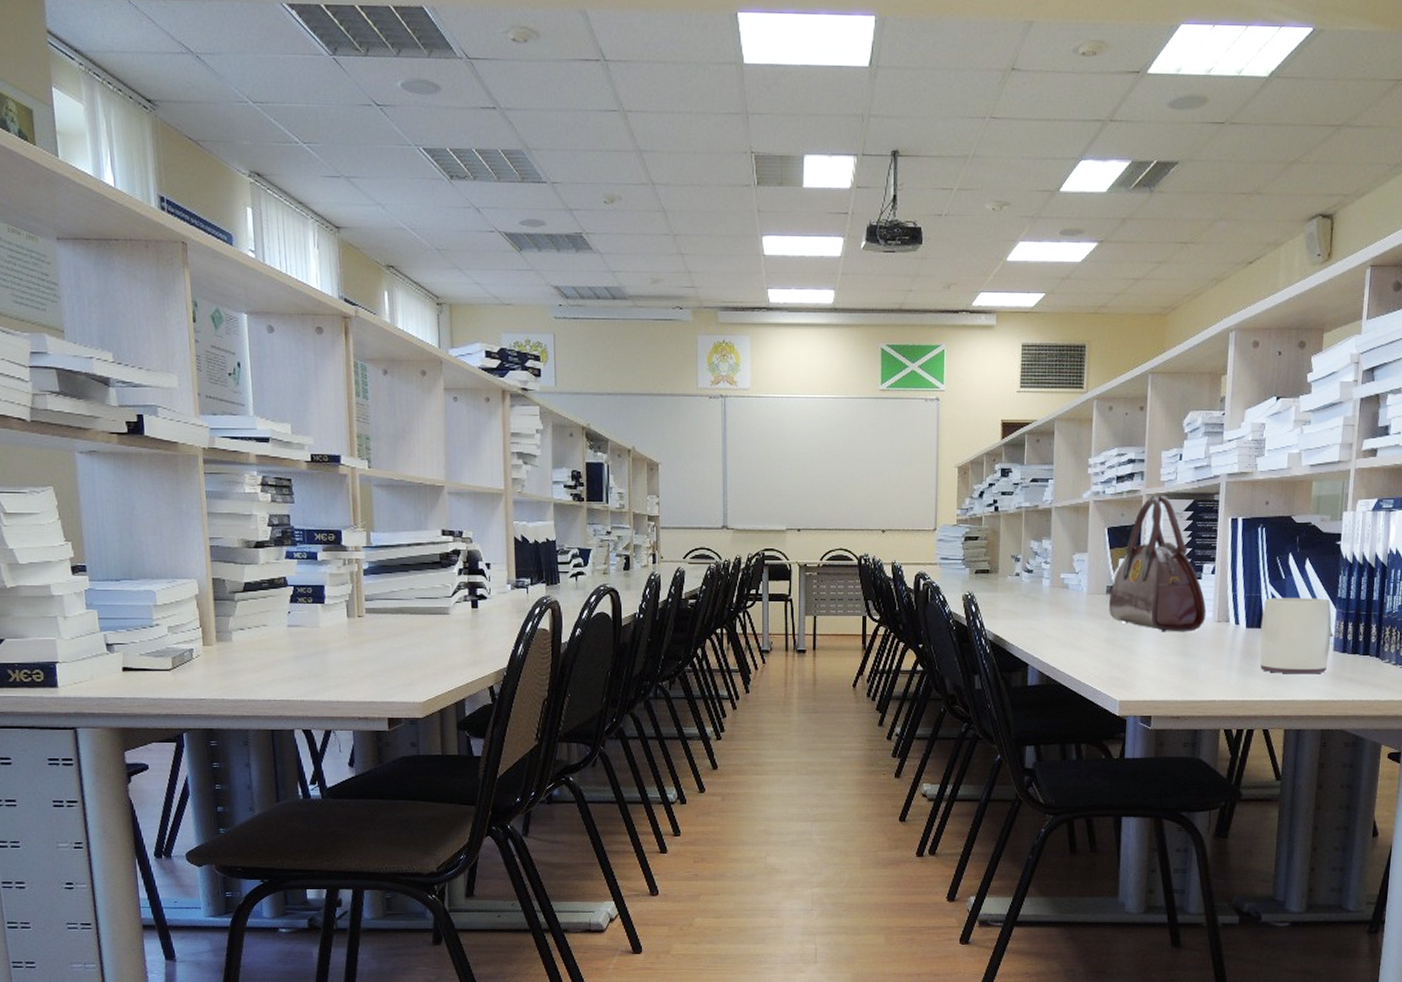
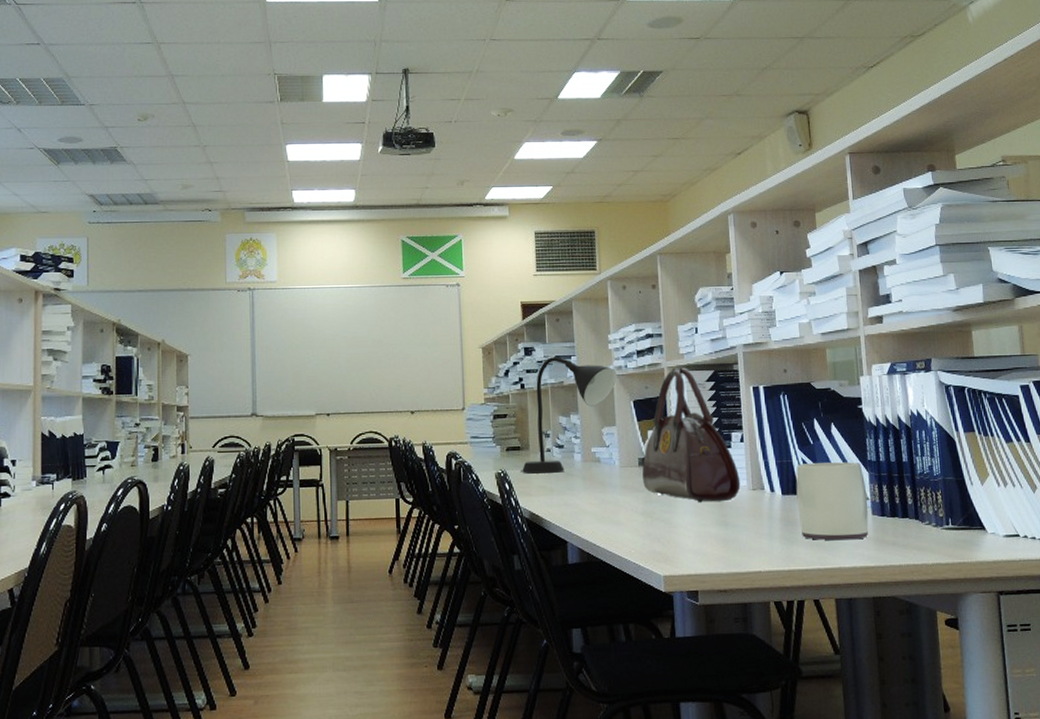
desk lamp: none [988,479,1093,597] -> present [521,357,617,474]

